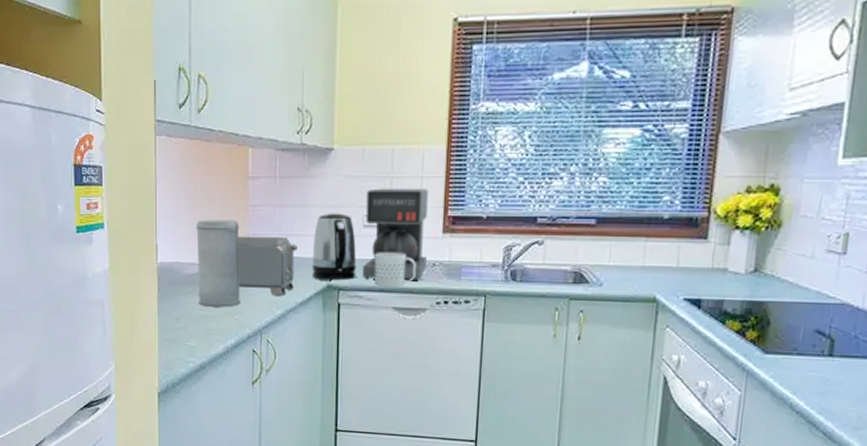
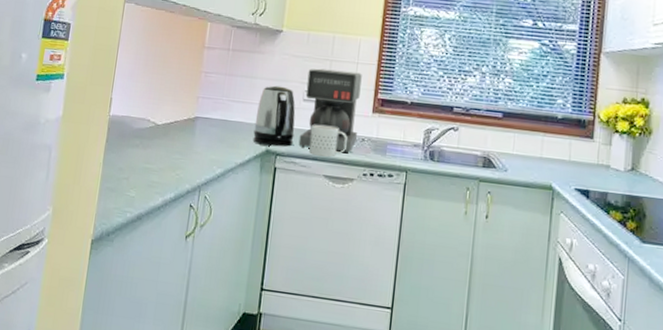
canister: present [196,220,241,308] -> none [143,80,192,163]
toaster: present [238,236,297,296] -> none [184,98,242,156]

